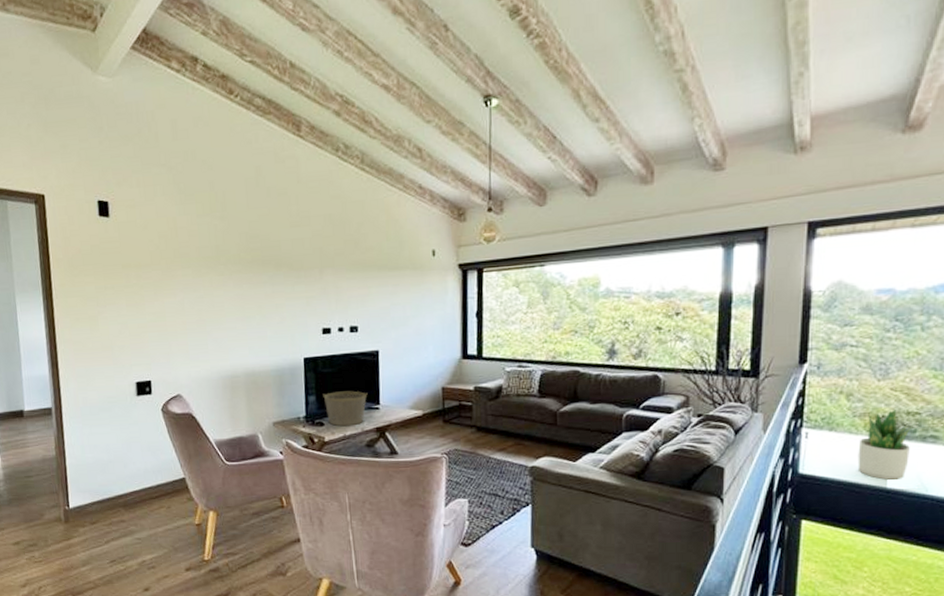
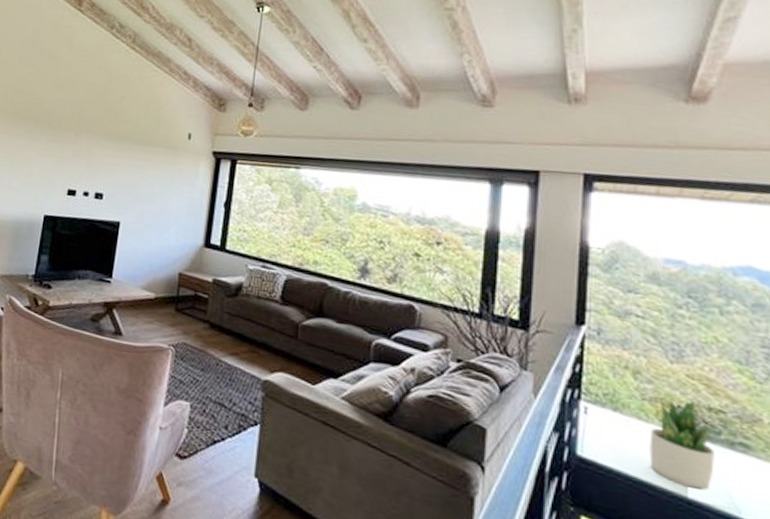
basket: present [323,391,368,427] -> none [56,255,102,296]

